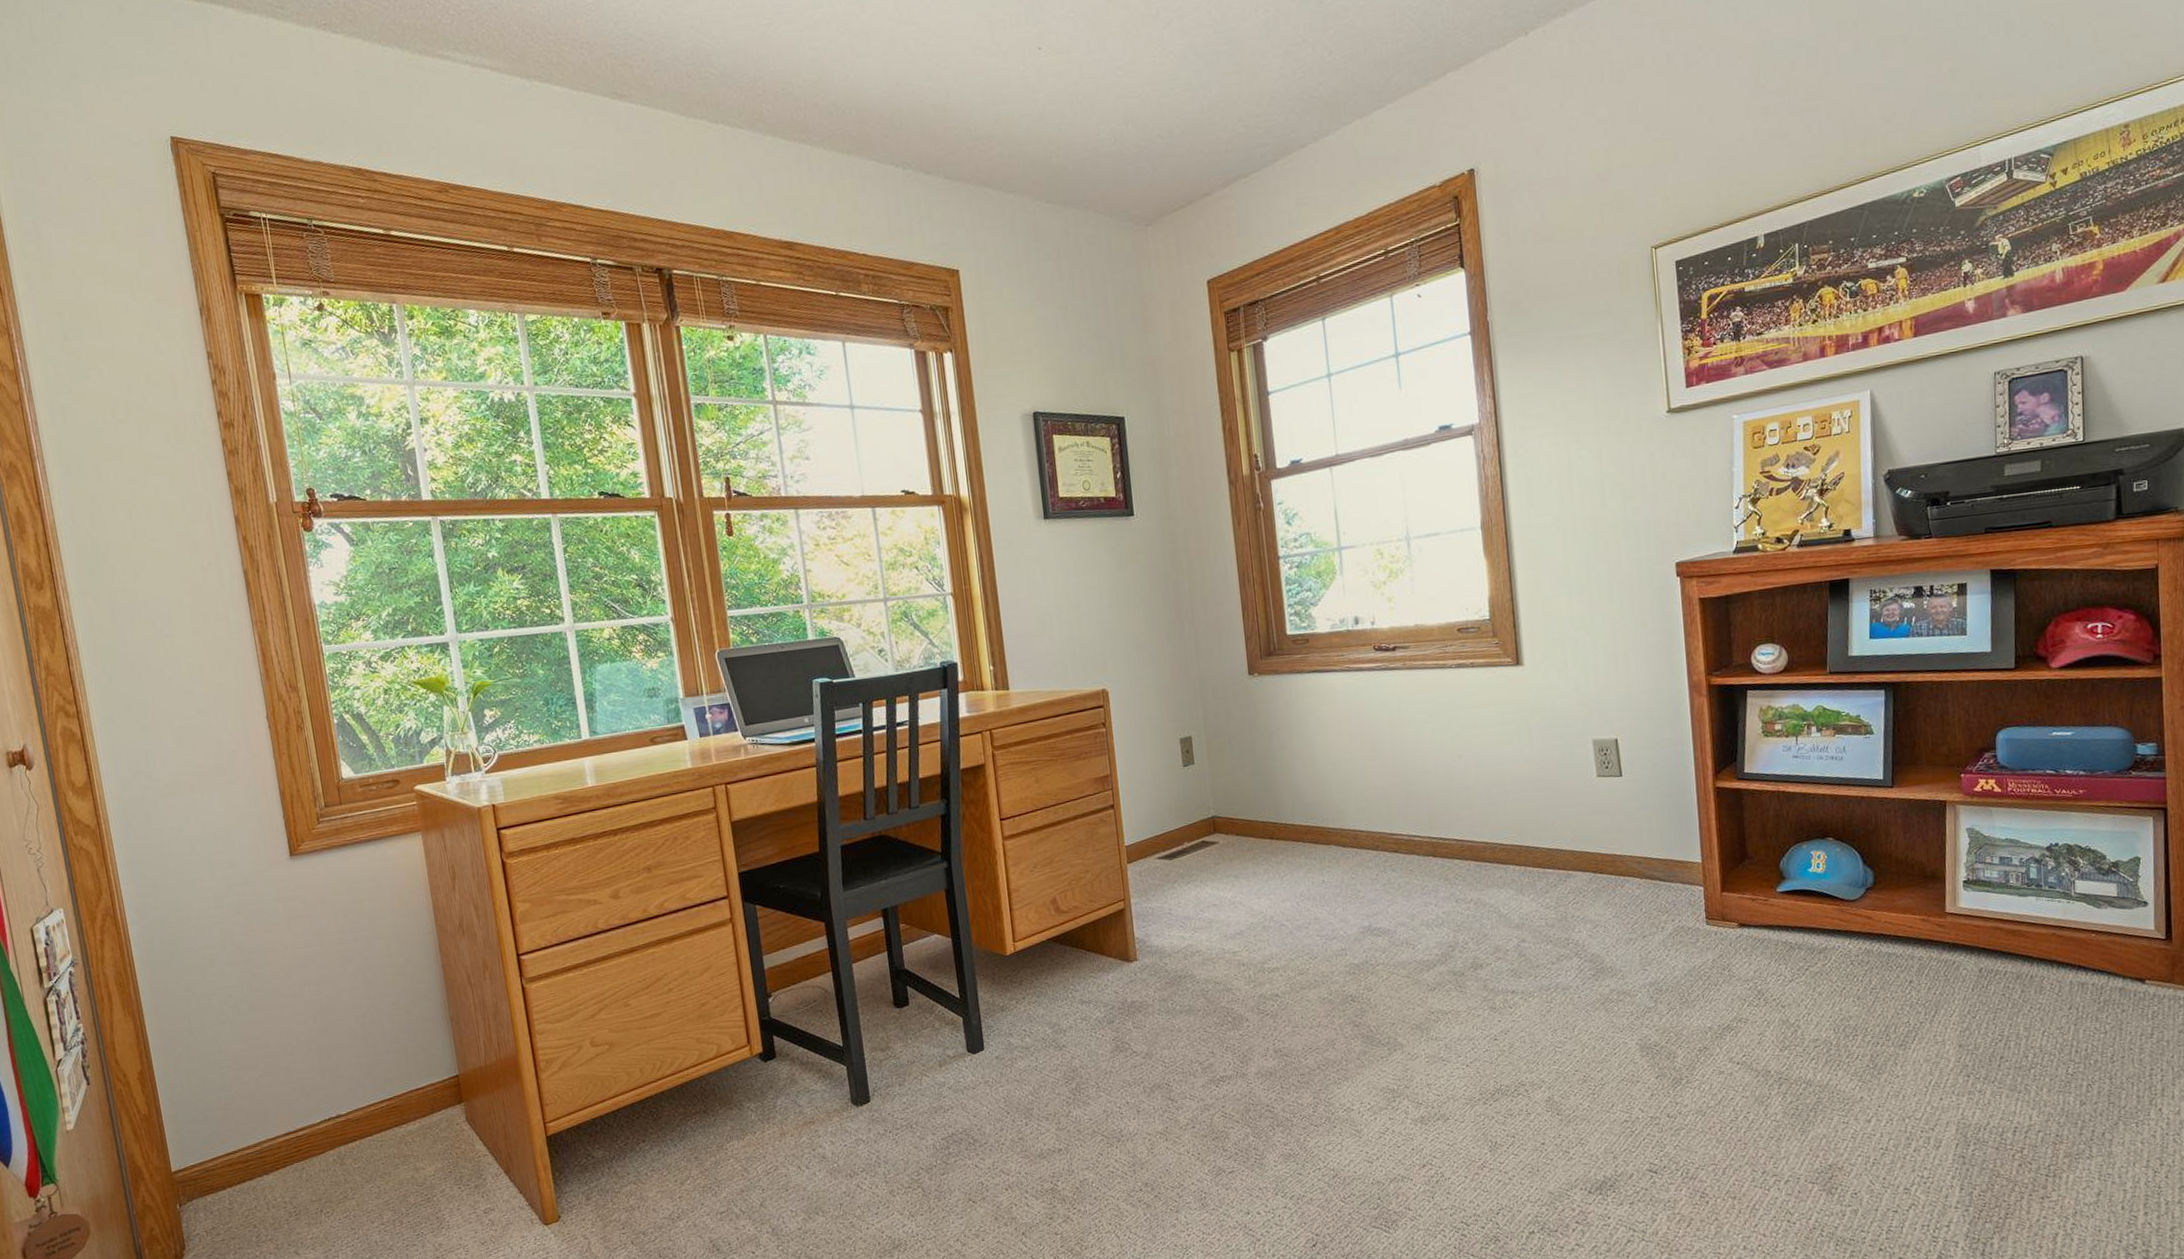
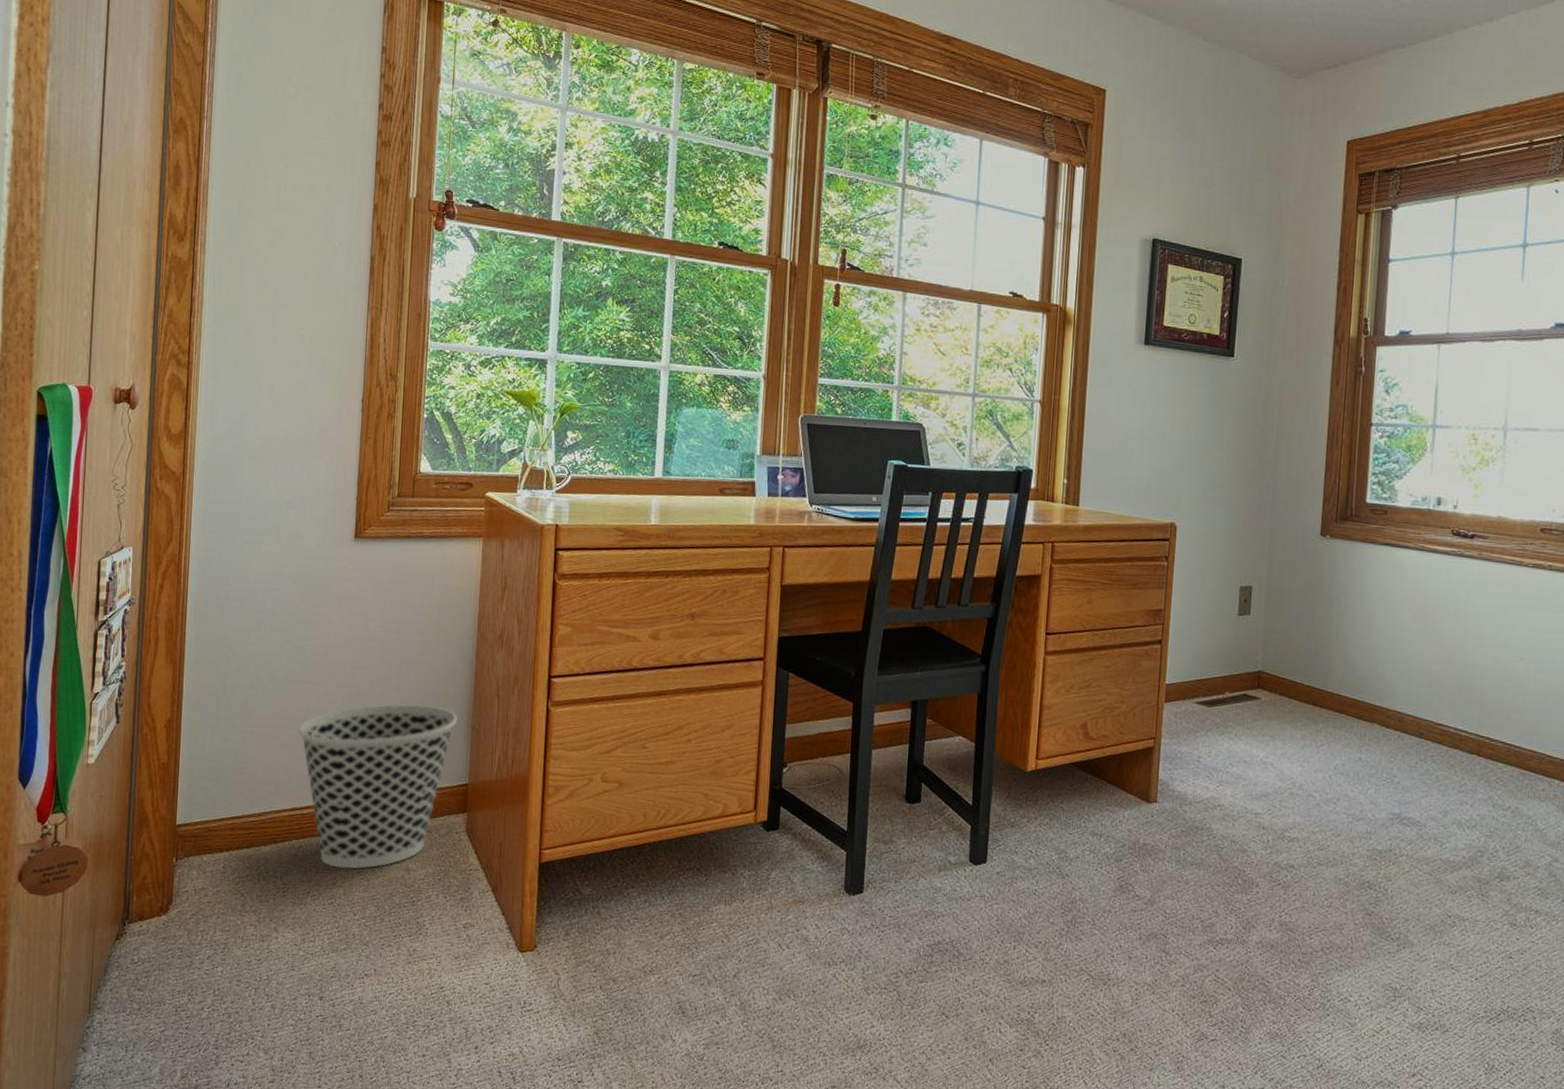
wastebasket: none [275,1006,434,1182] -> present [298,704,457,869]

